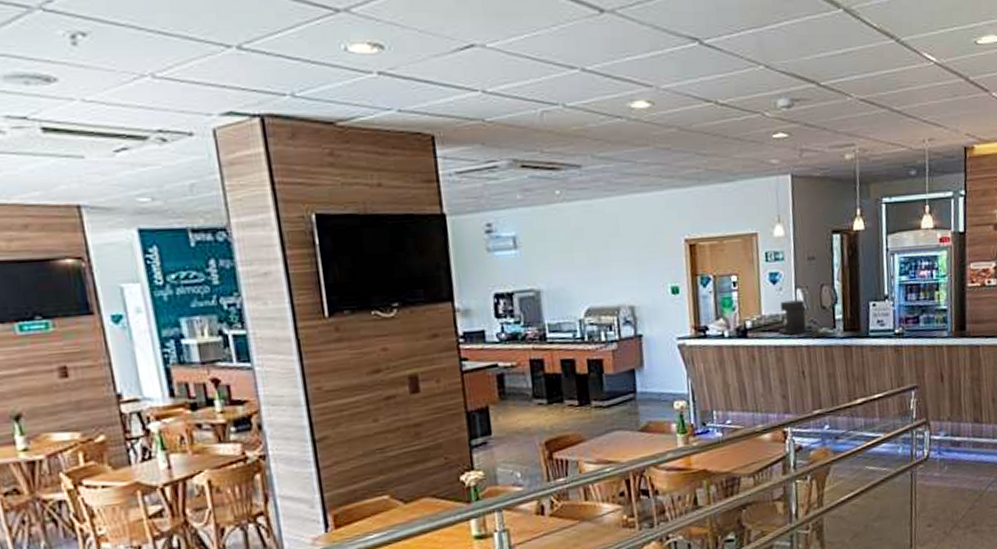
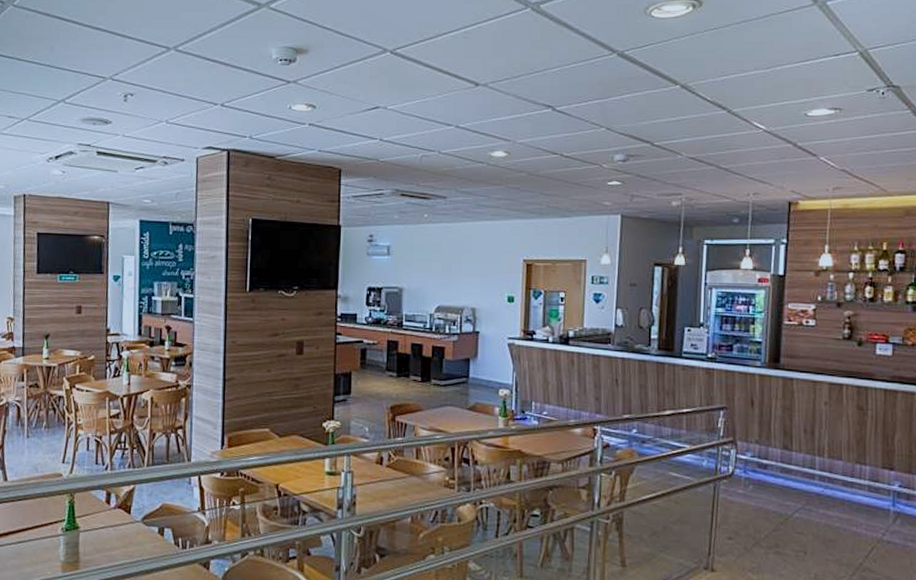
coffee maker: present [778,299,807,335] -> none [597,318,623,348]

